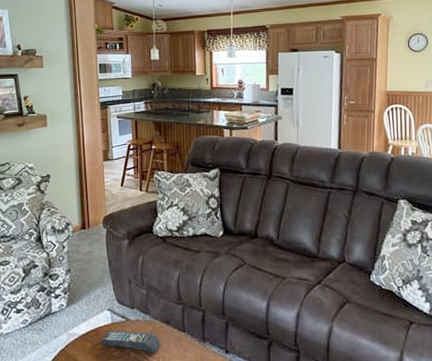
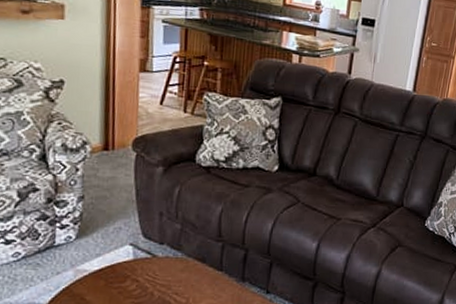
remote control: present [100,331,160,354] -> none [117,268,192,294]

